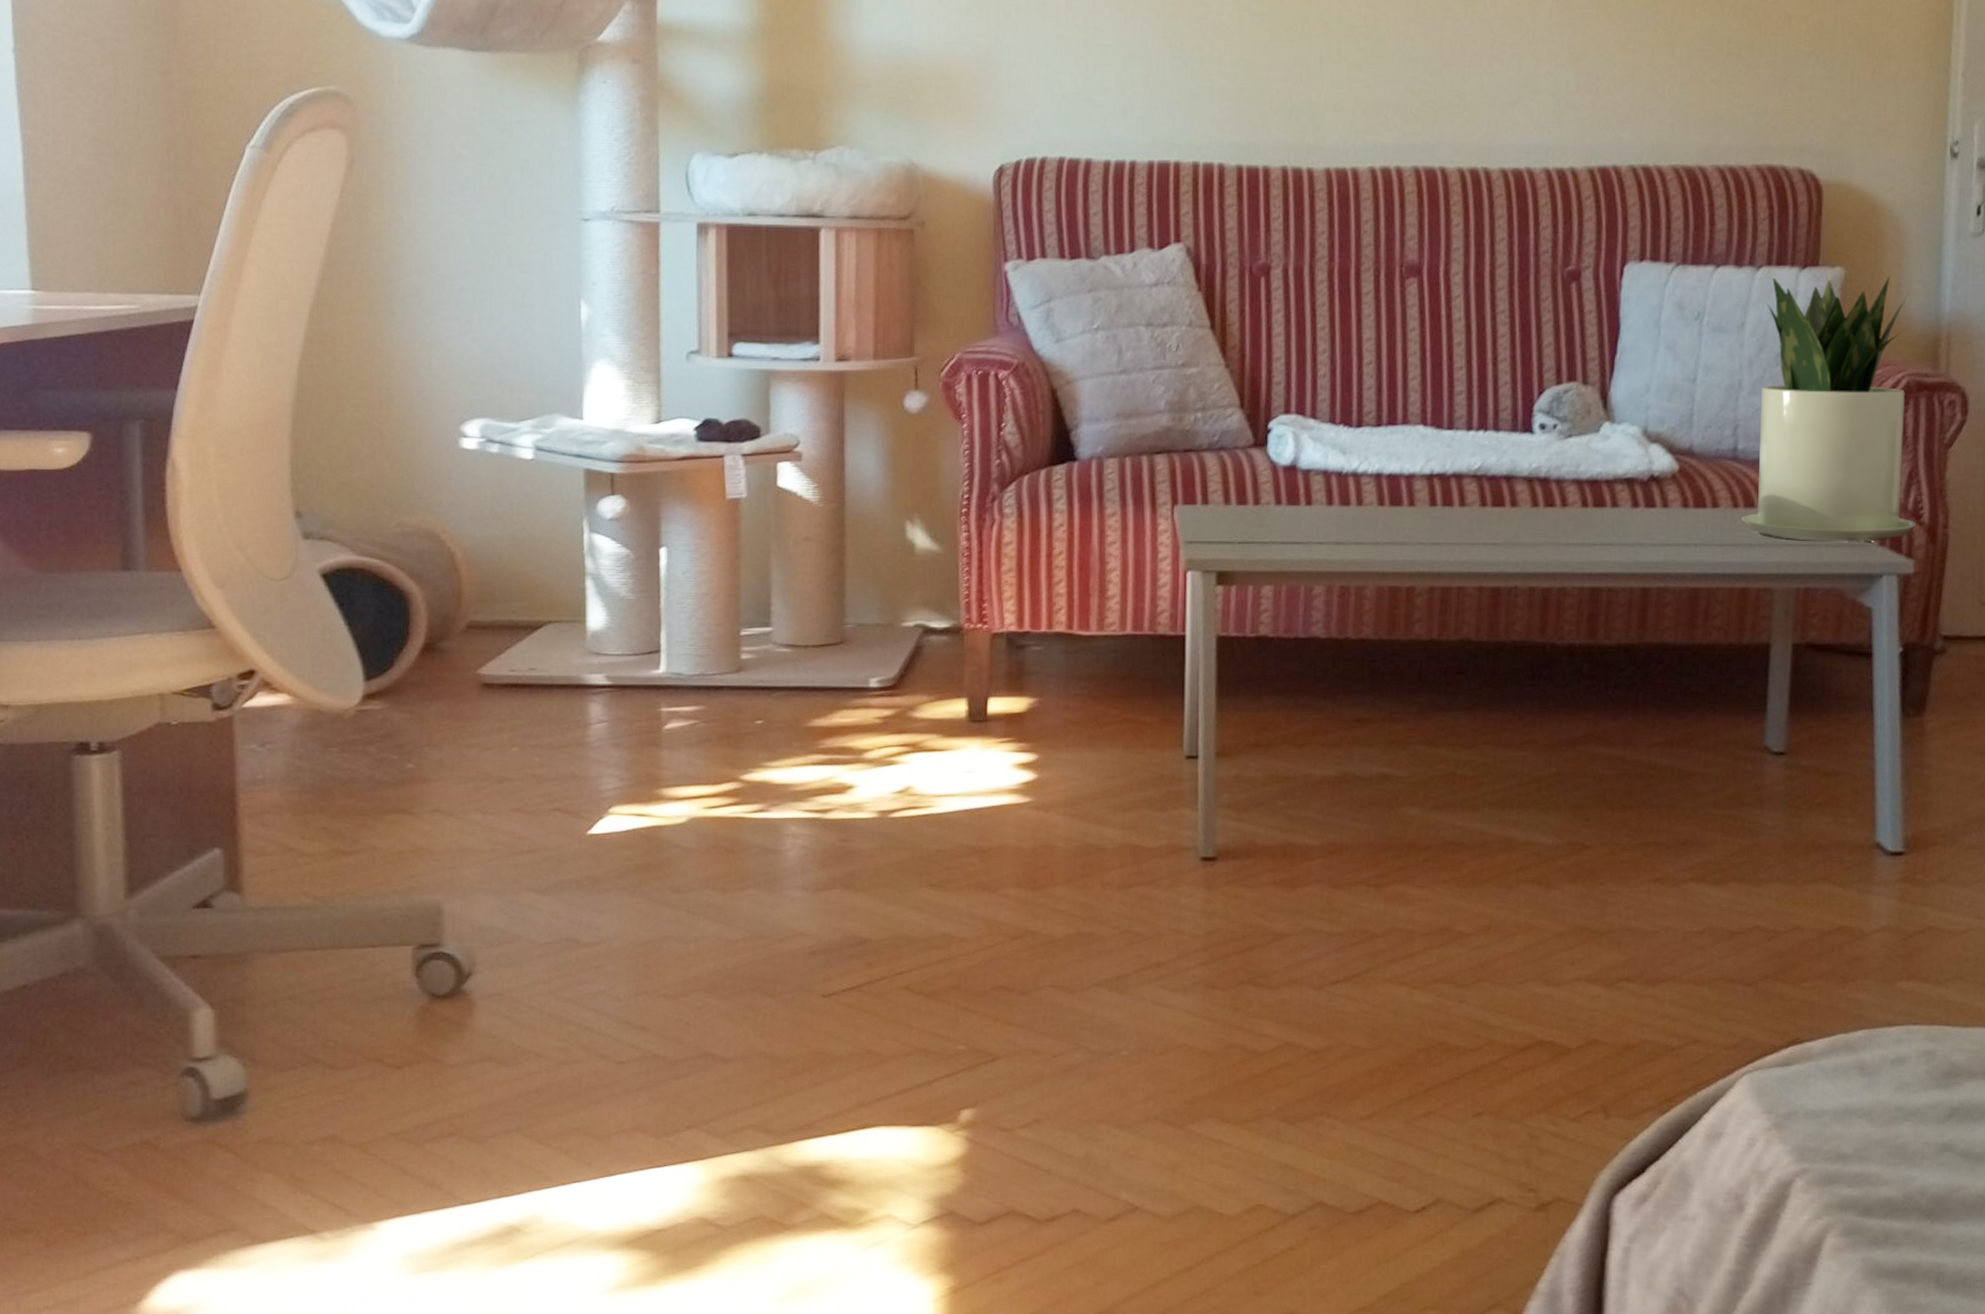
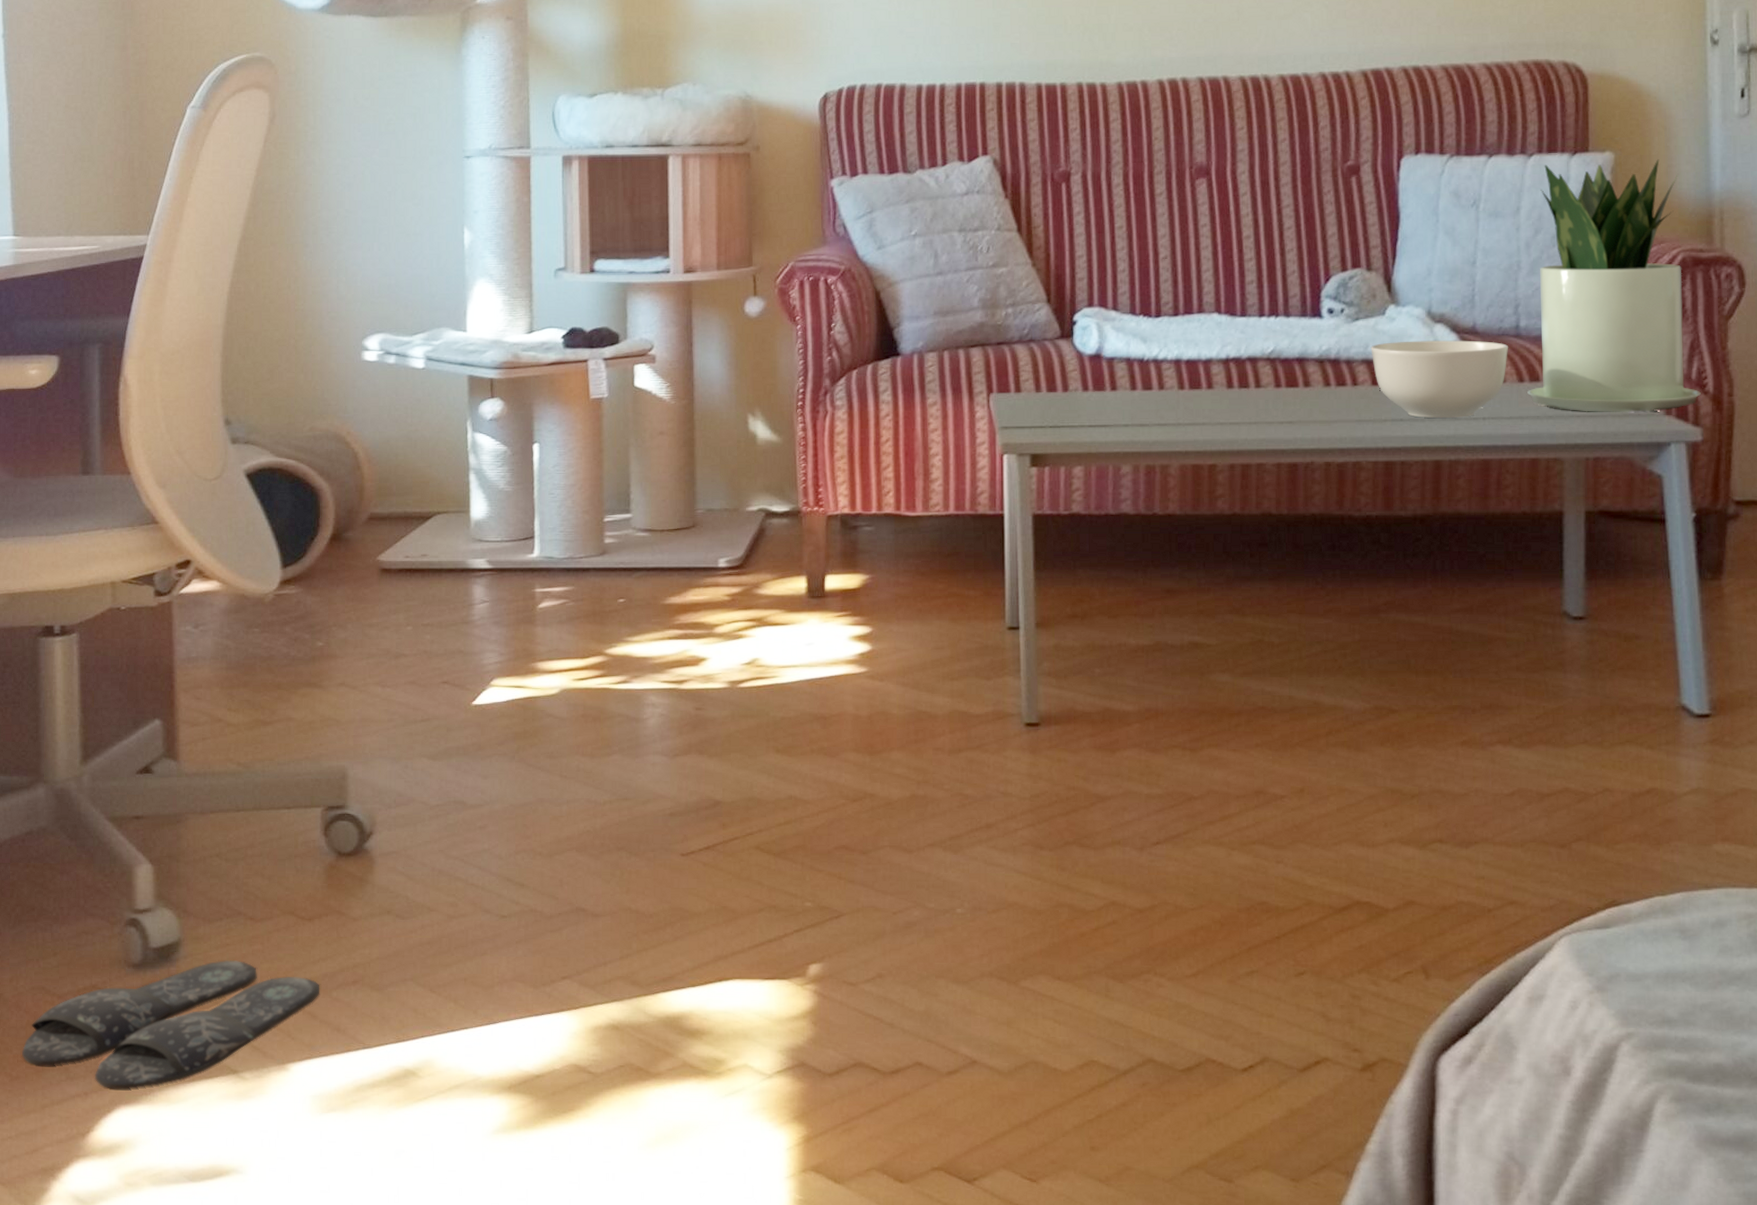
slippers: none [60,1111,412,1253] -> present [22,959,320,1090]
bowl: none [1582,461,1725,544] -> present [1370,340,1509,419]

